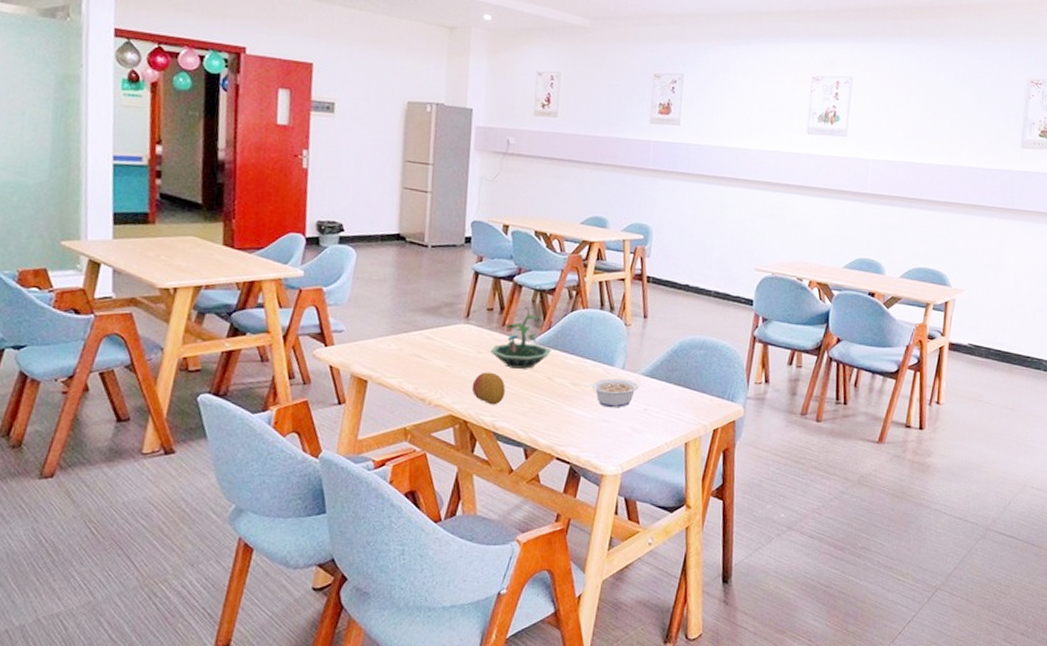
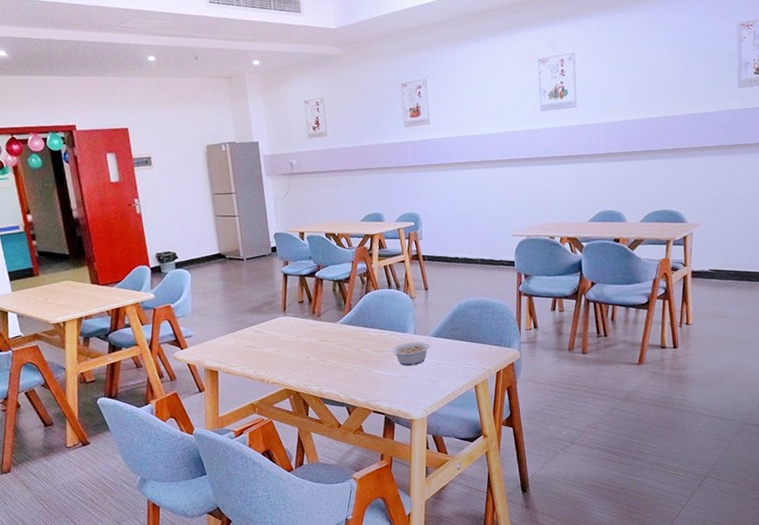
fruit: present [471,372,505,405] -> none [297,351,324,377]
terrarium: present [490,306,551,369] -> none [307,295,355,346]

